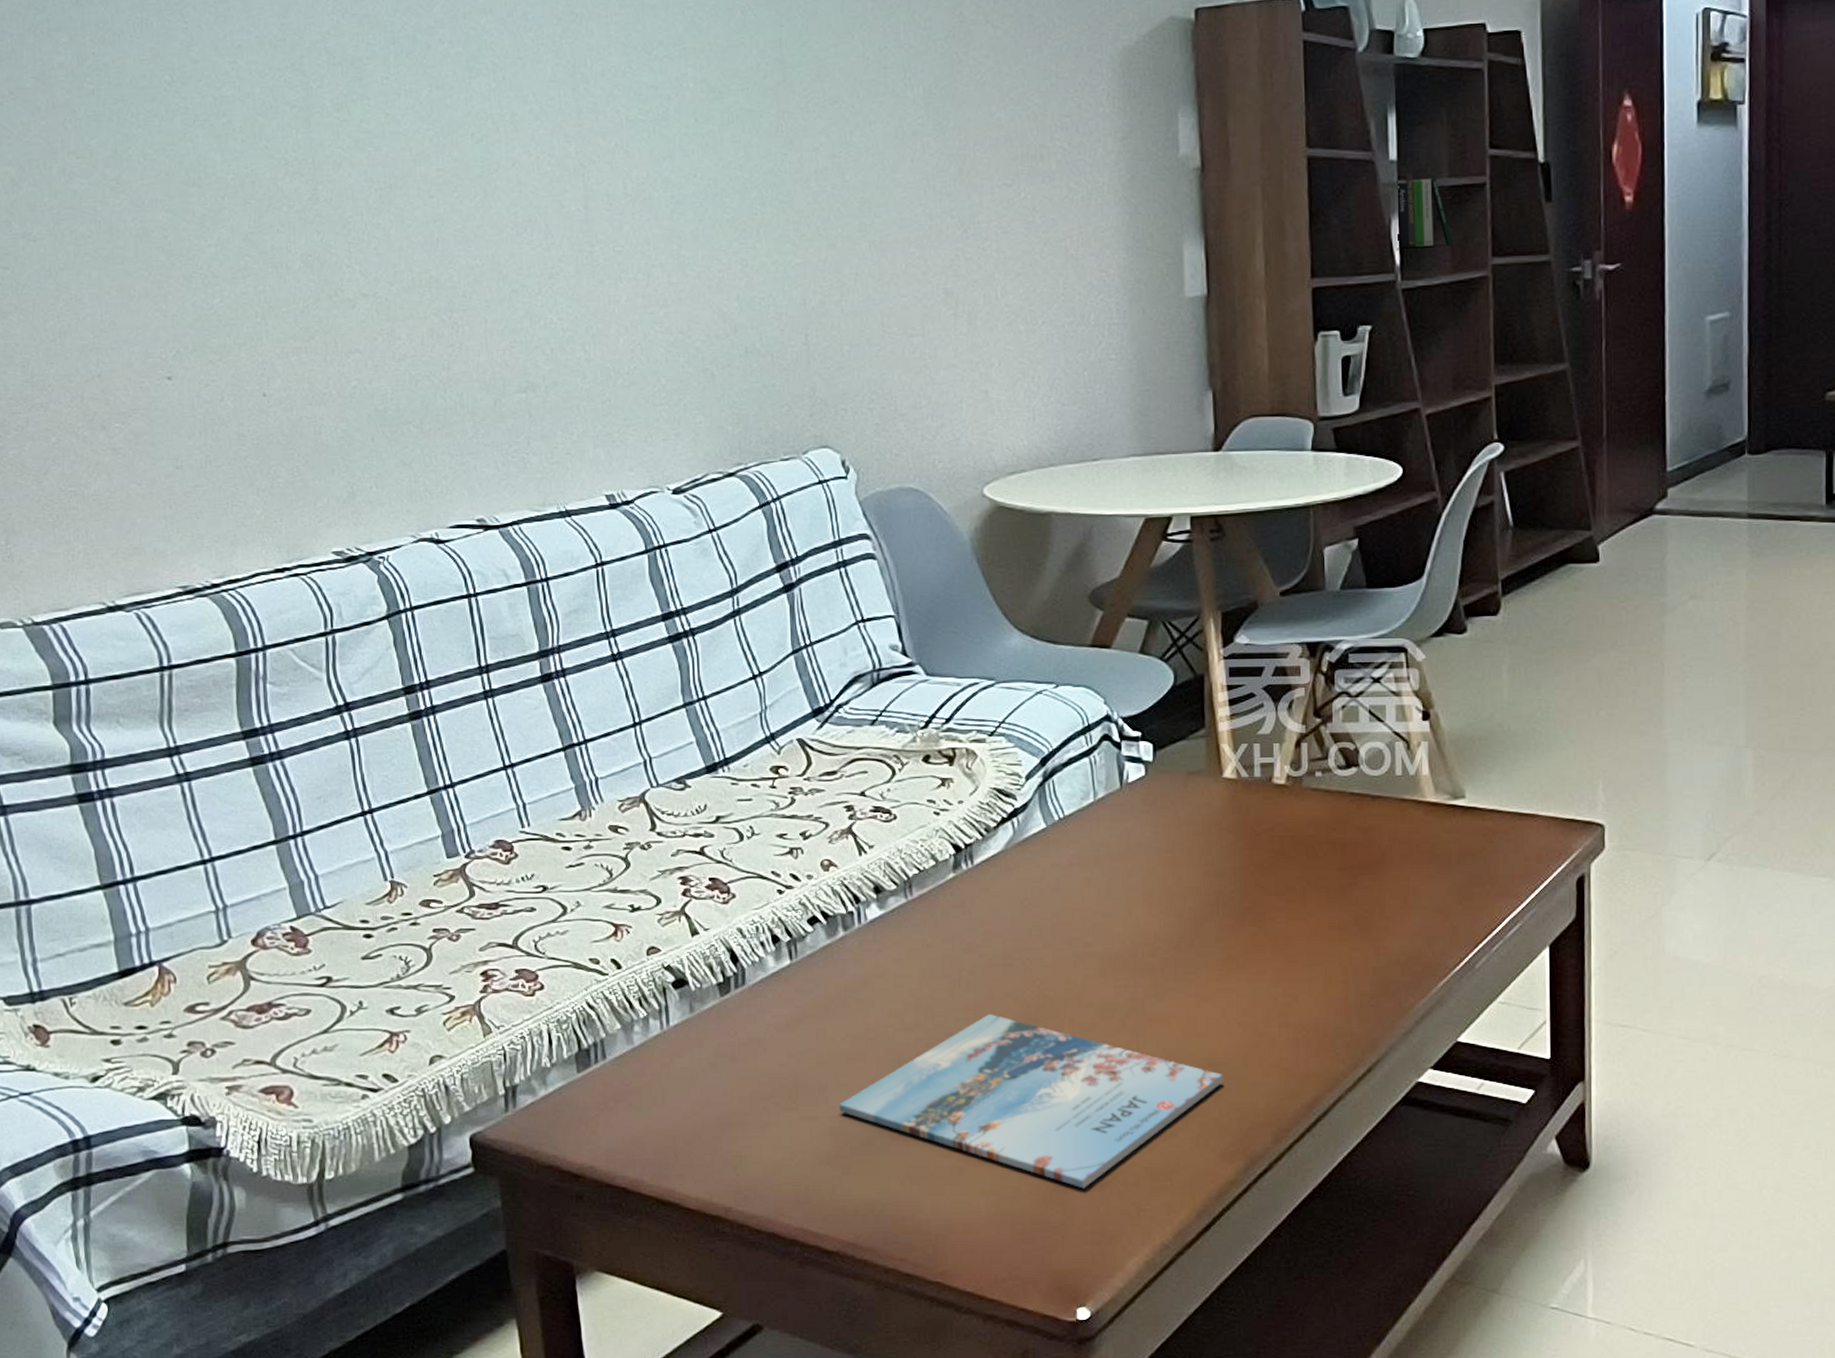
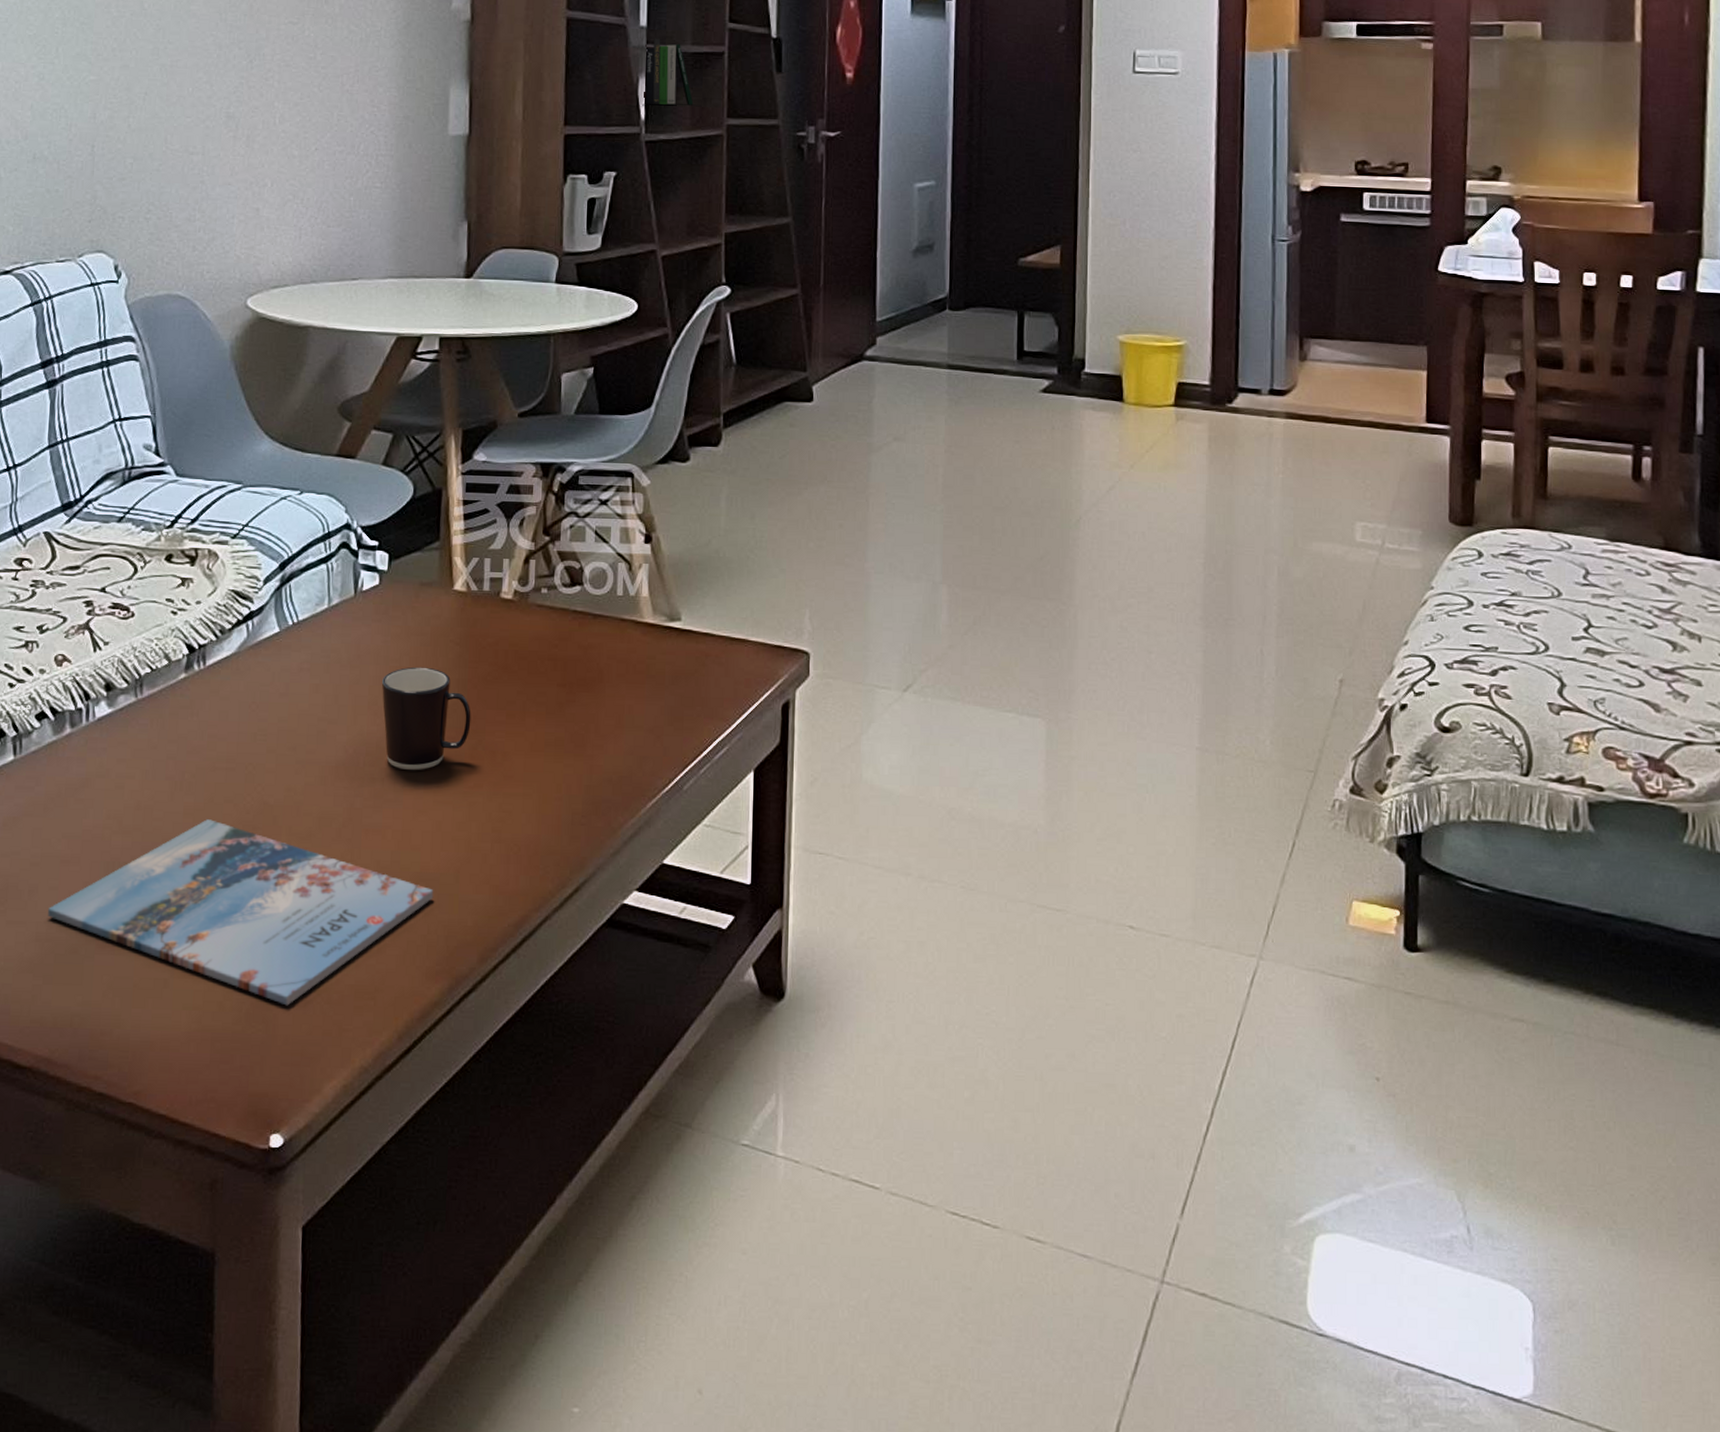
mug: none [1156,856,1250,960] -> present [382,666,471,771]

